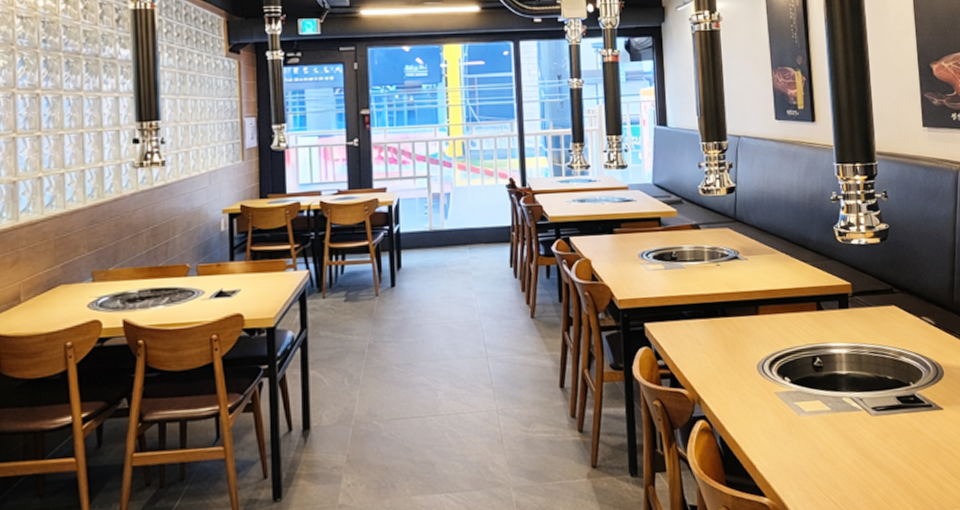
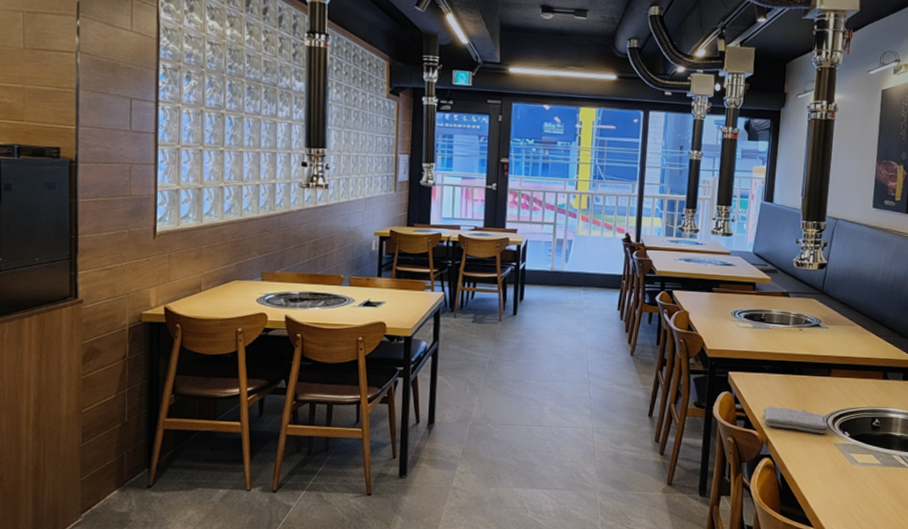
washcloth: none [689,357,765,384] -> present [763,406,828,435]

